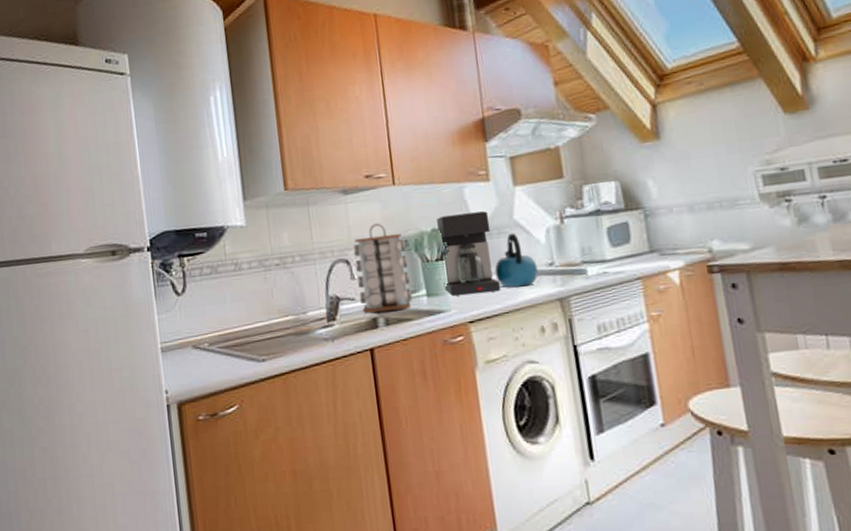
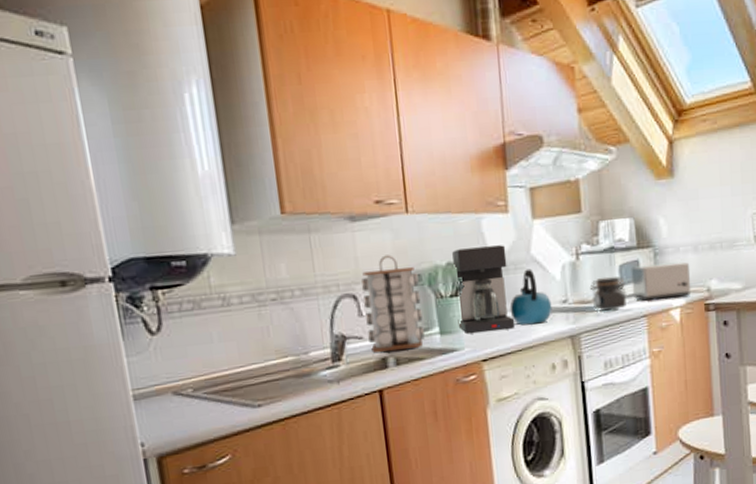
jar: none [576,238,618,274] -> present [589,276,627,311]
toaster: none [620,223,690,263] -> present [631,262,692,301]

